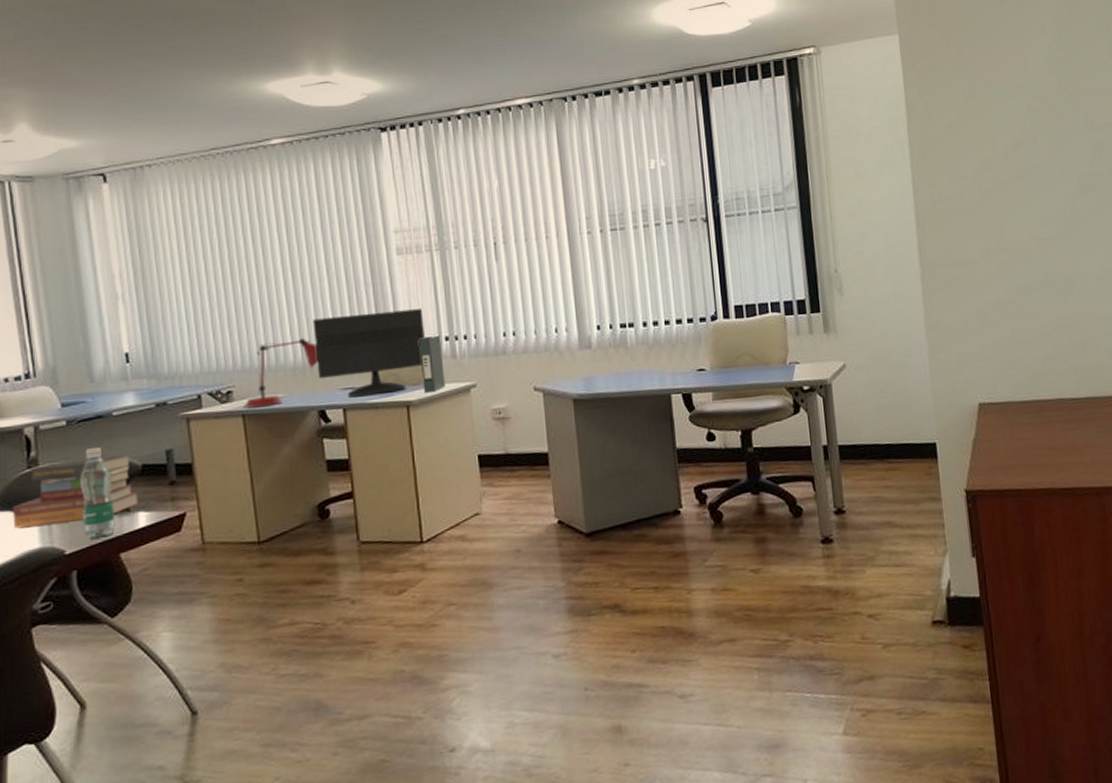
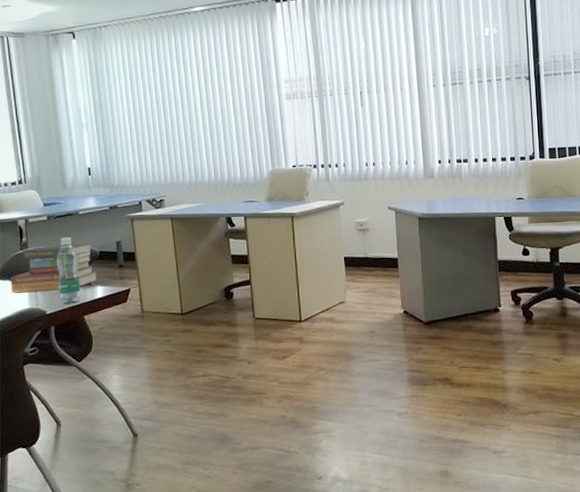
desk lamp: present [242,337,318,409] -> none [171,161,227,213]
computer monitor: present [312,309,425,398] -> none [222,142,306,209]
binder: present [419,336,445,394] -> none [301,164,321,208]

